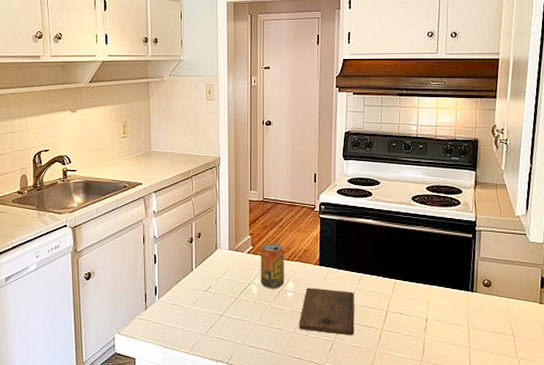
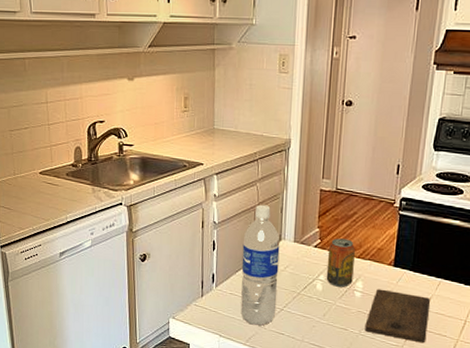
water bottle: none [182,217,217,333] -> present [241,204,280,326]

